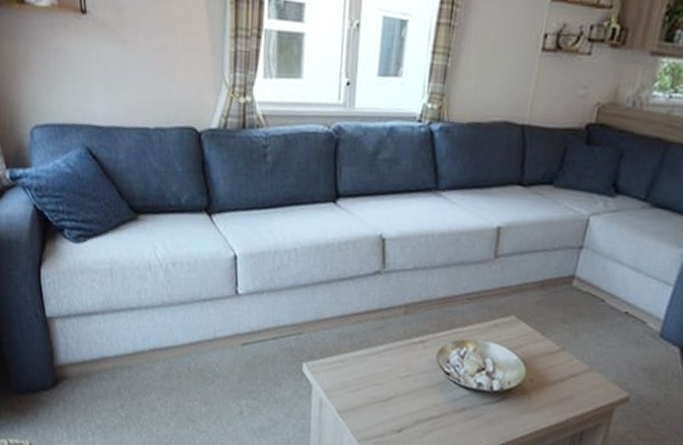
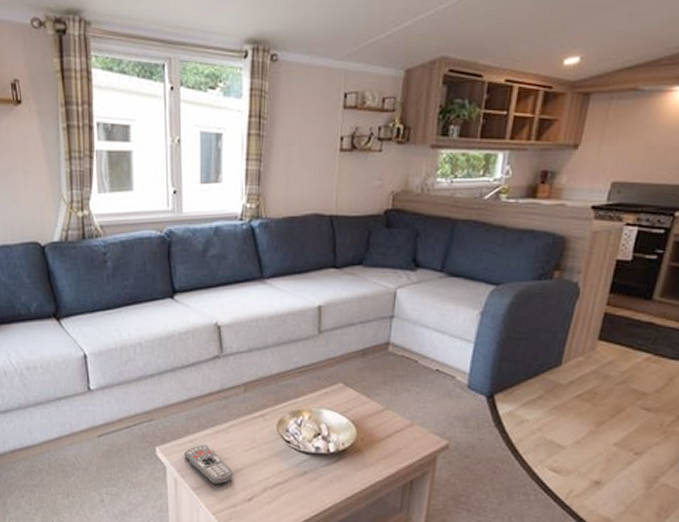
remote control: none [333,366,385,411] -> present [184,445,234,485]

